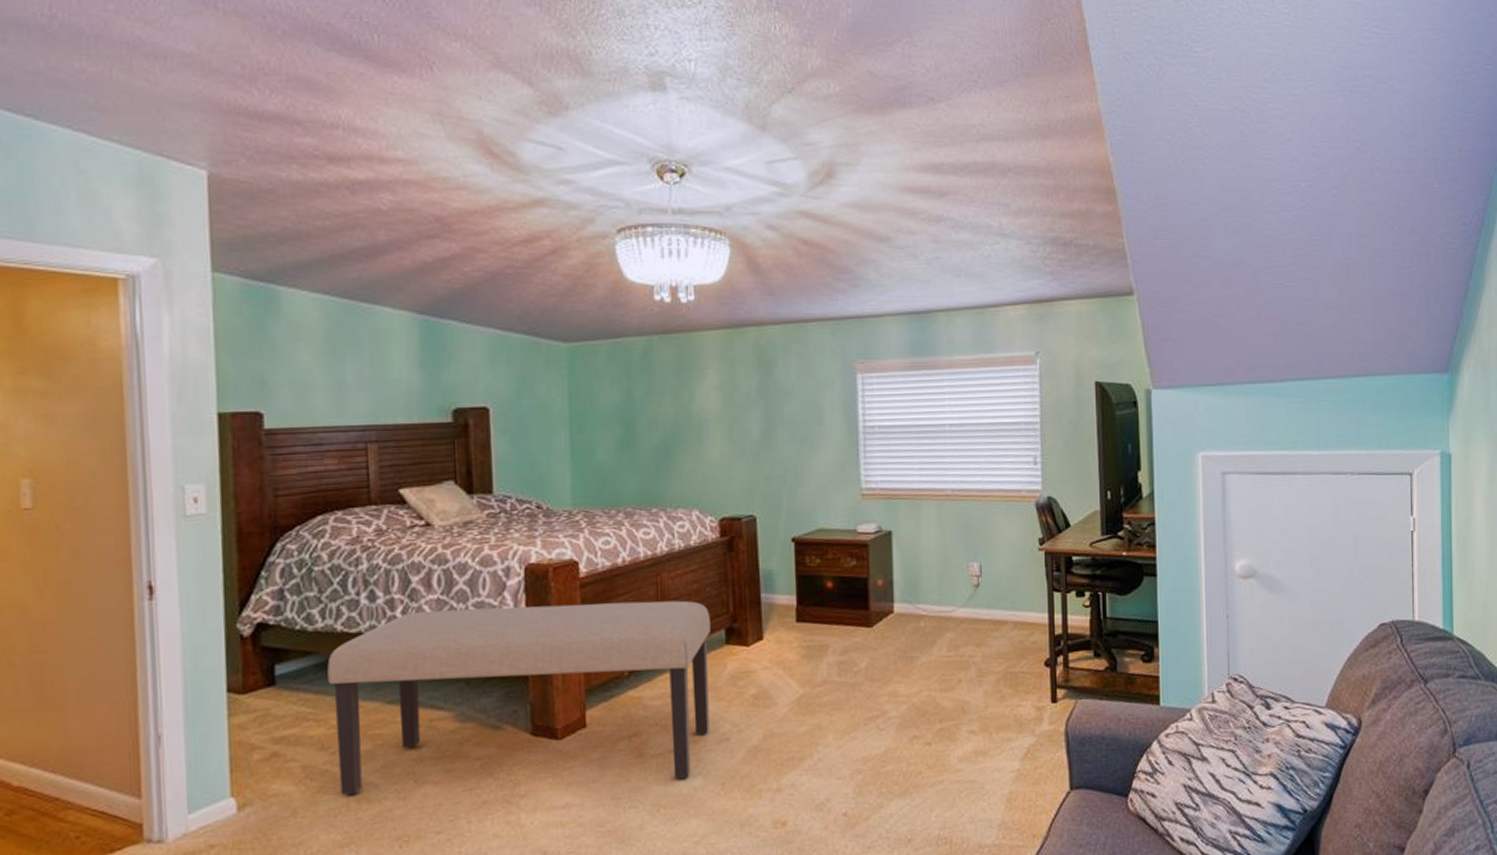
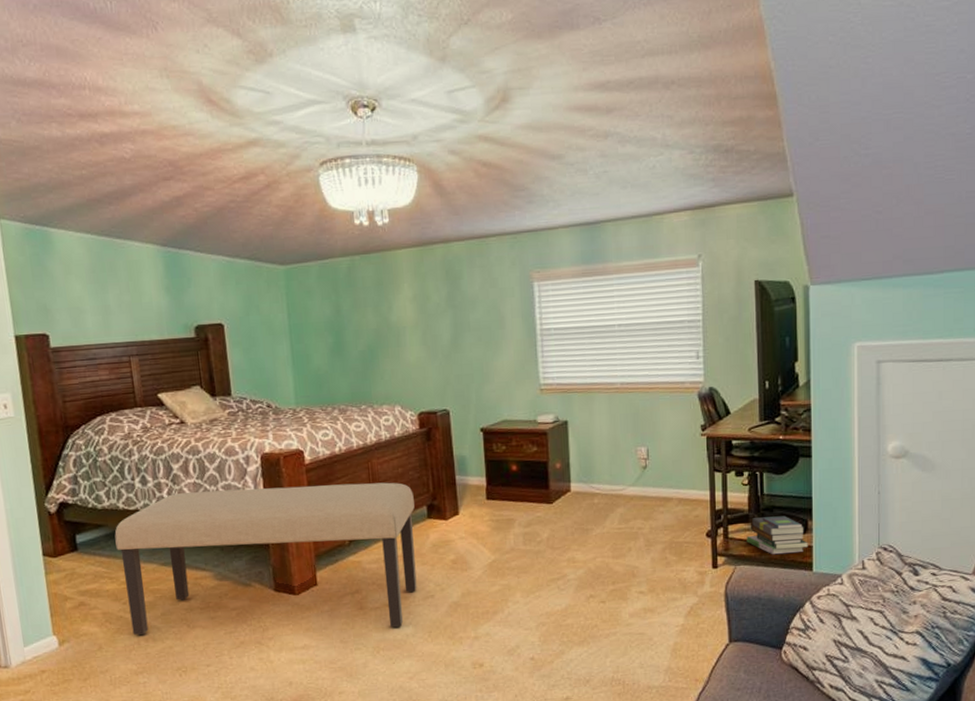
books: none [1088,642,1155,687] -> present [746,516,808,555]

